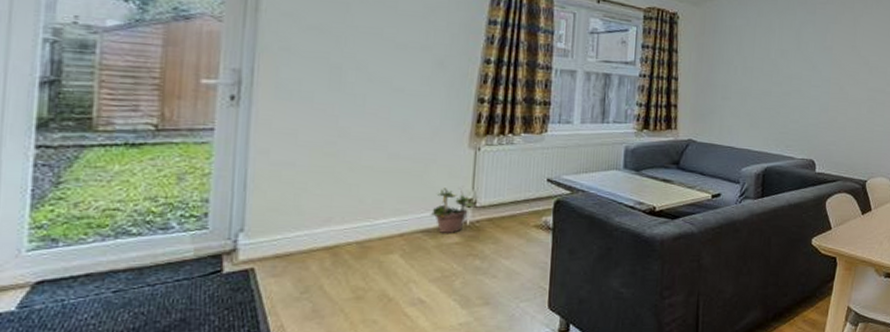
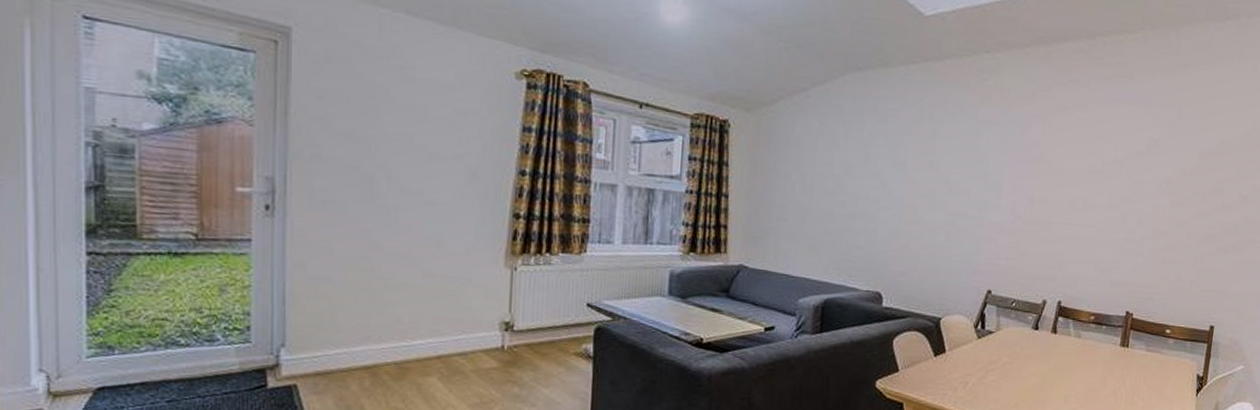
potted plant: present [430,188,475,233] -> none [467,309,512,358]

